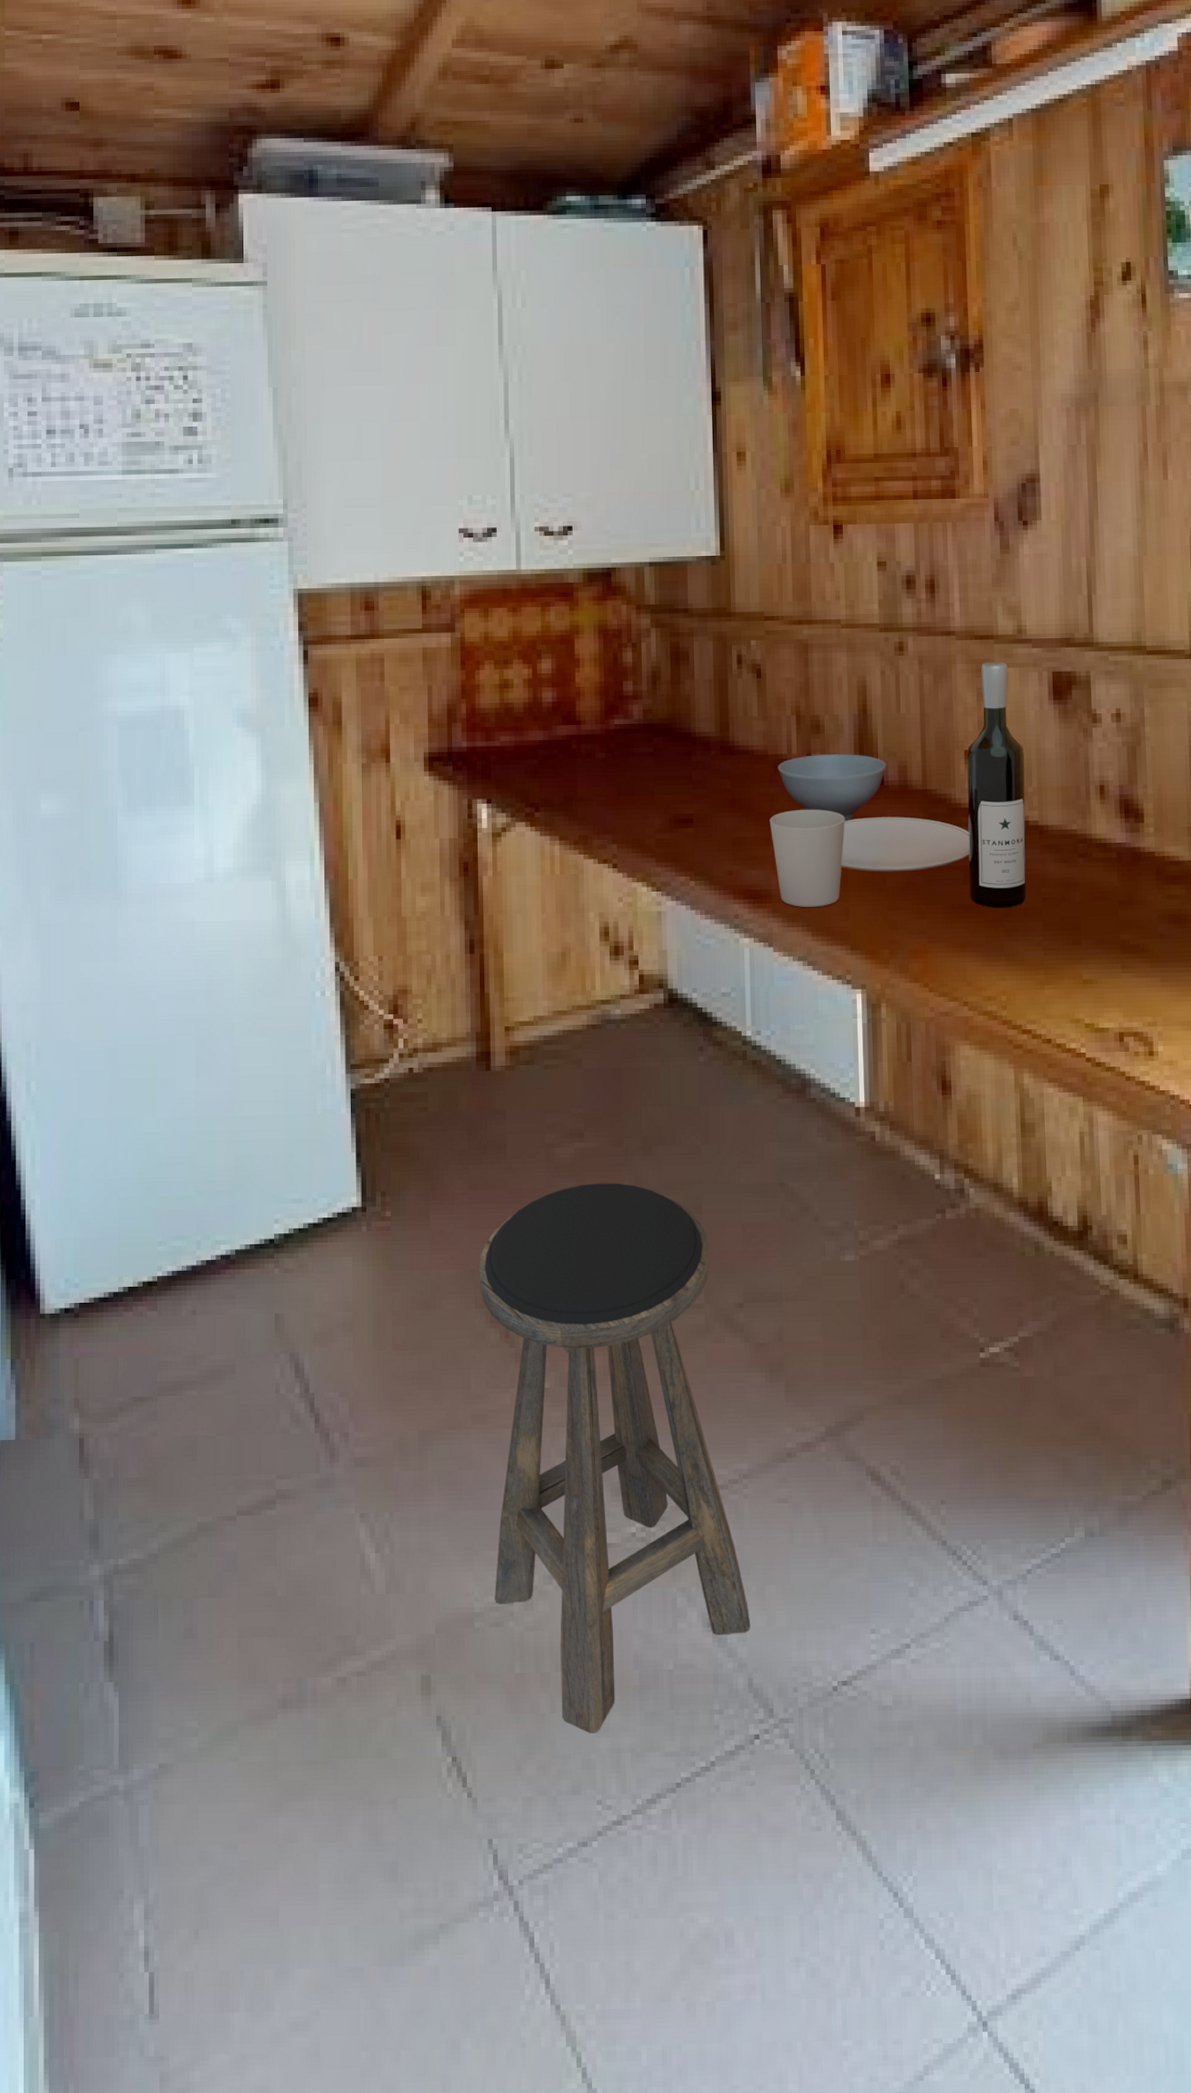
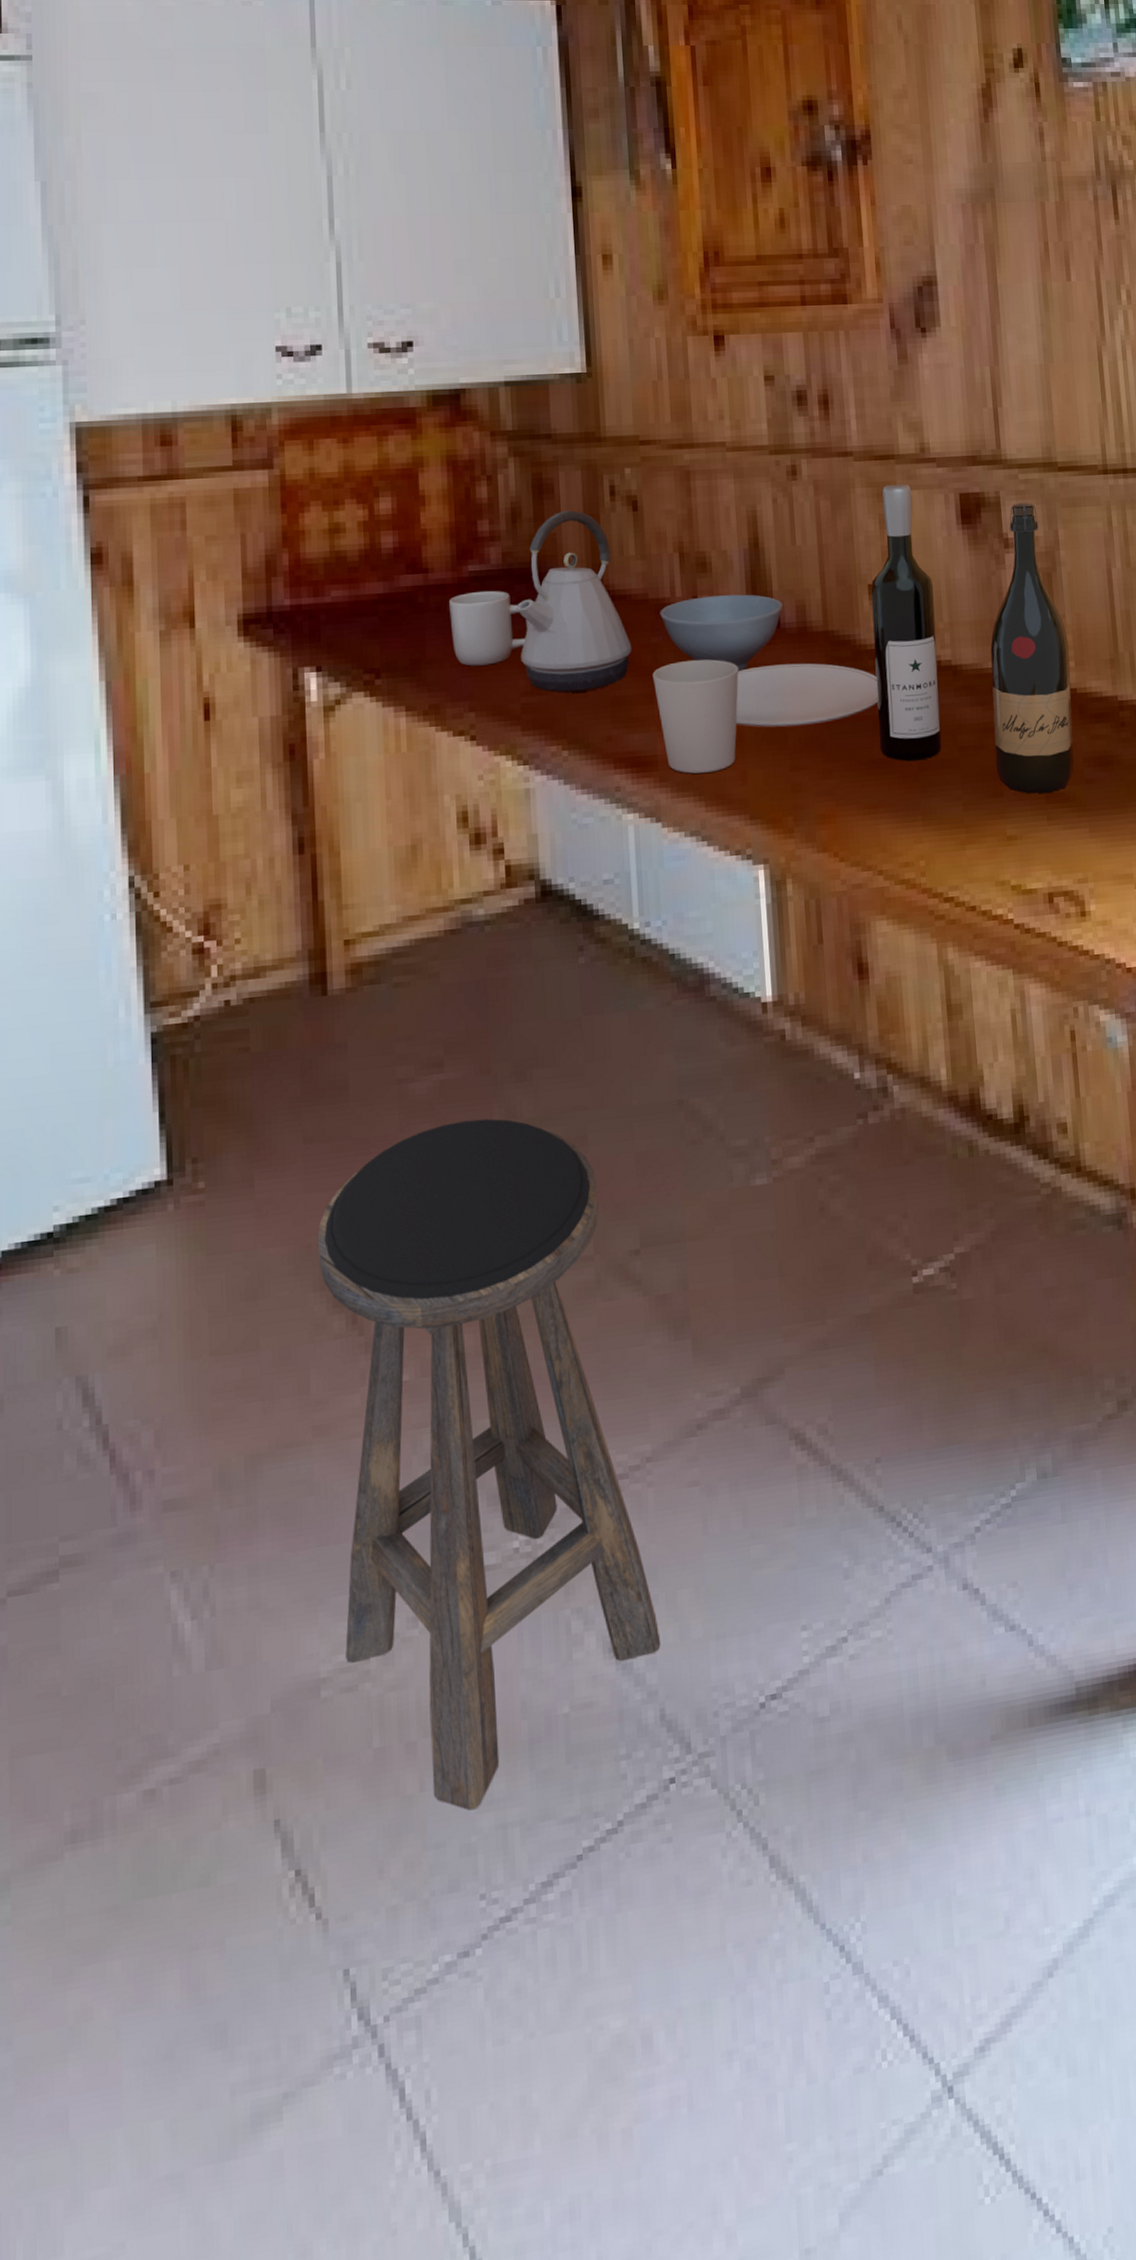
mug: none [598,741,665,805] -> present [449,590,530,666]
kettle: none [654,675,752,832] -> present [516,510,632,694]
wine bottle: none [1075,681,1150,945] -> present [990,502,1074,794]

